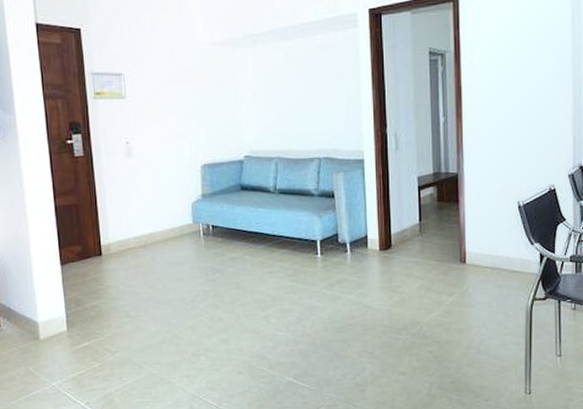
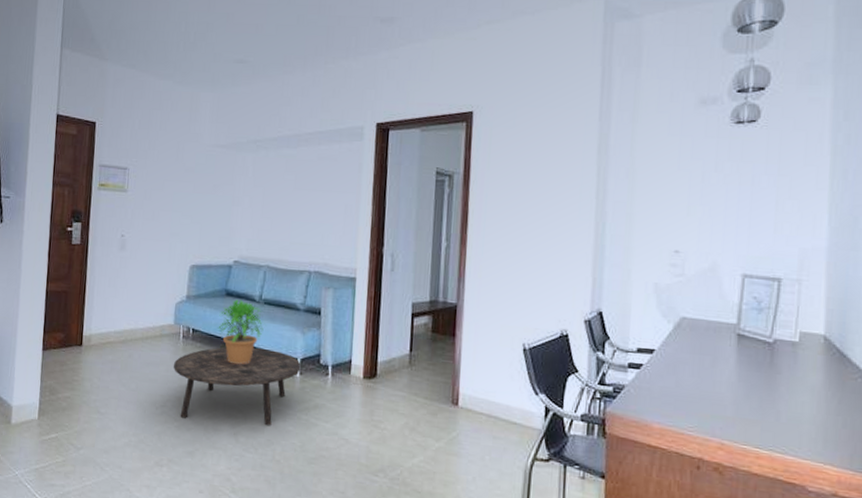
coffee table: none [197,236,321,309] -> present [173,347,301,426]
potted plant: none [236,193,282,252] -> present [217,299,264,364]

